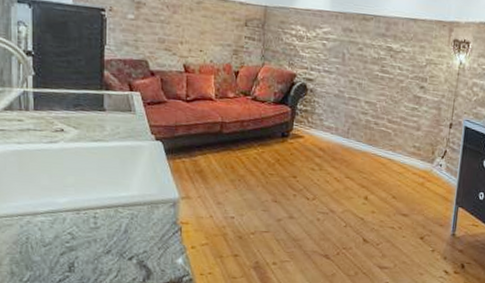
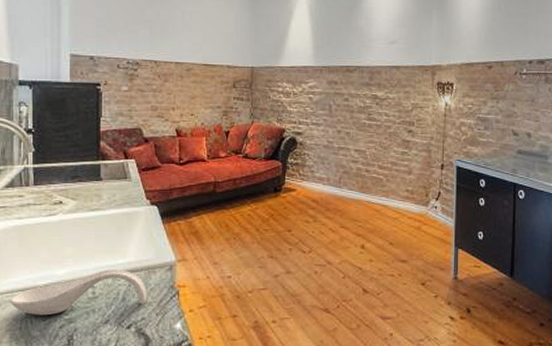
spoon rest: none [10,201,150,242] -> present [10,269,147,316]

